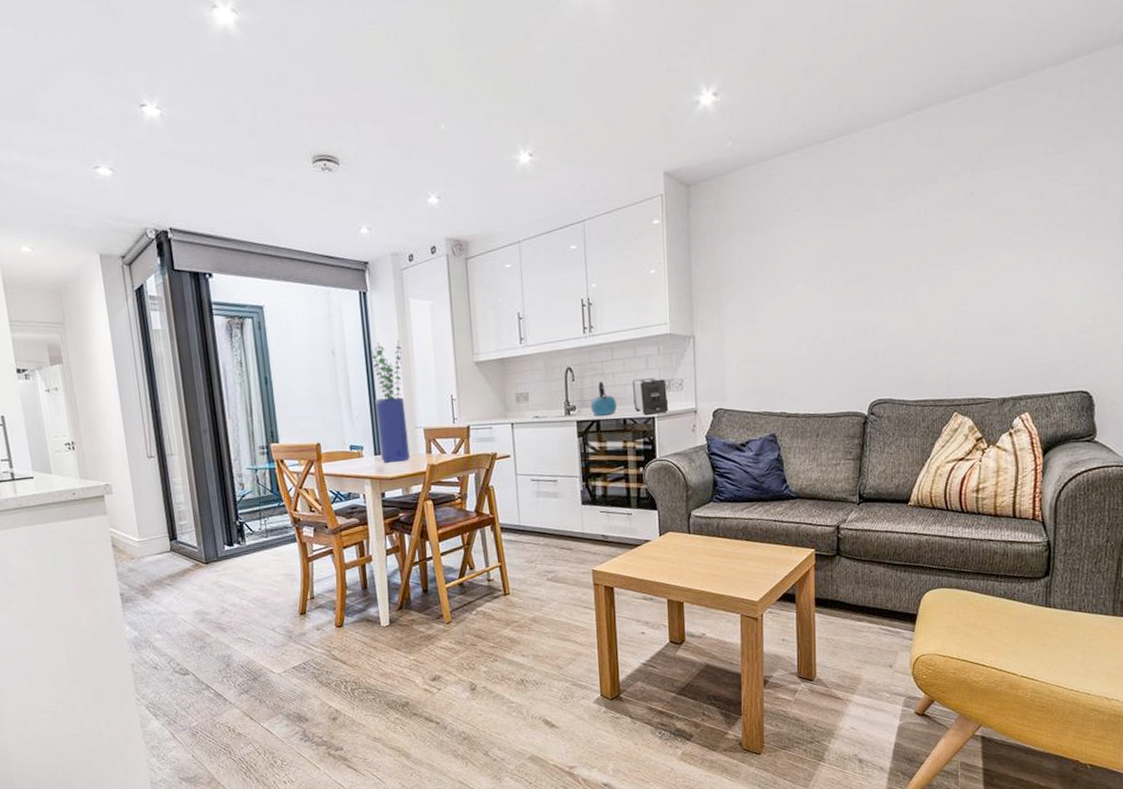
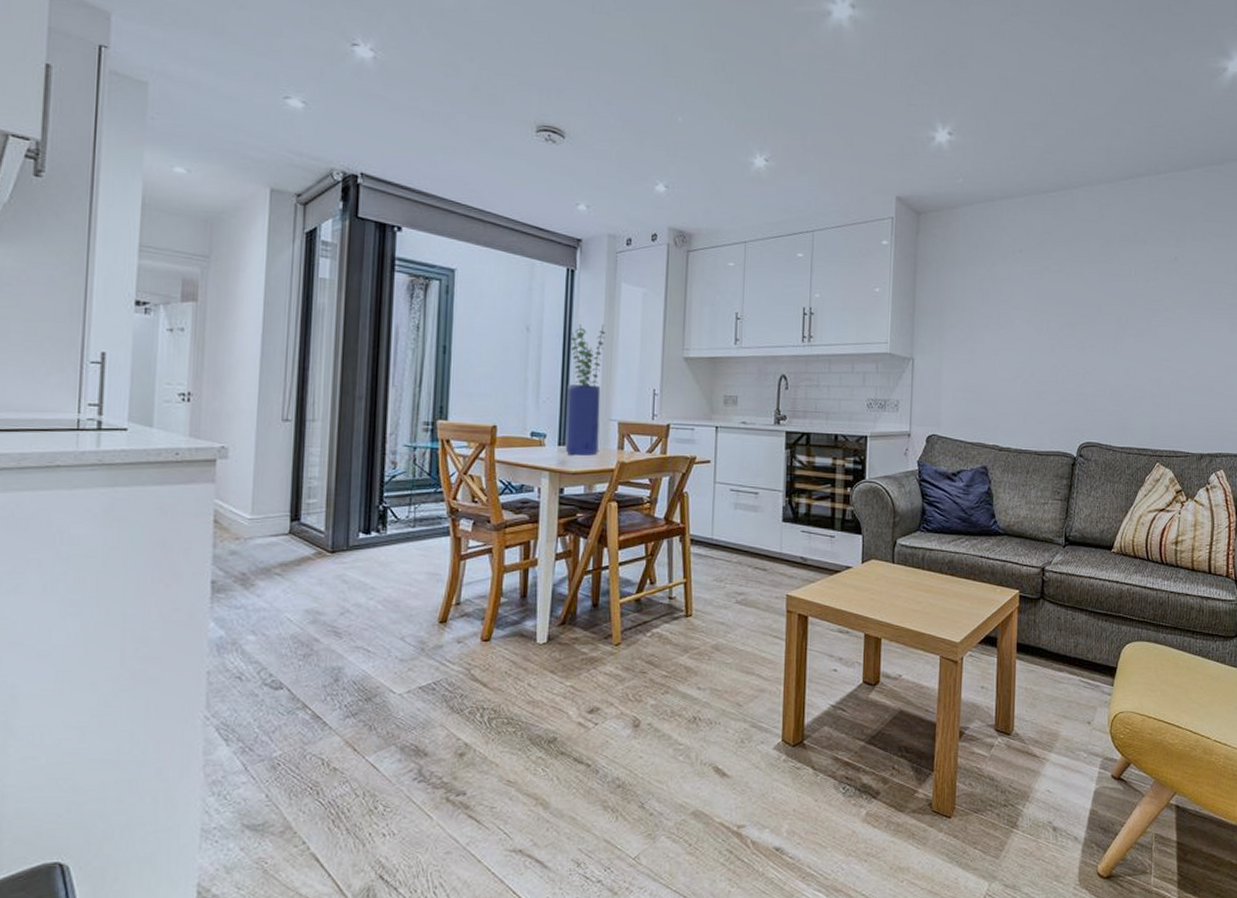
kettle: present [590,382,618,417] -> none [802,394,830,430]
toaster: present [633,377,669,415] -> none [847,395,883,434]

